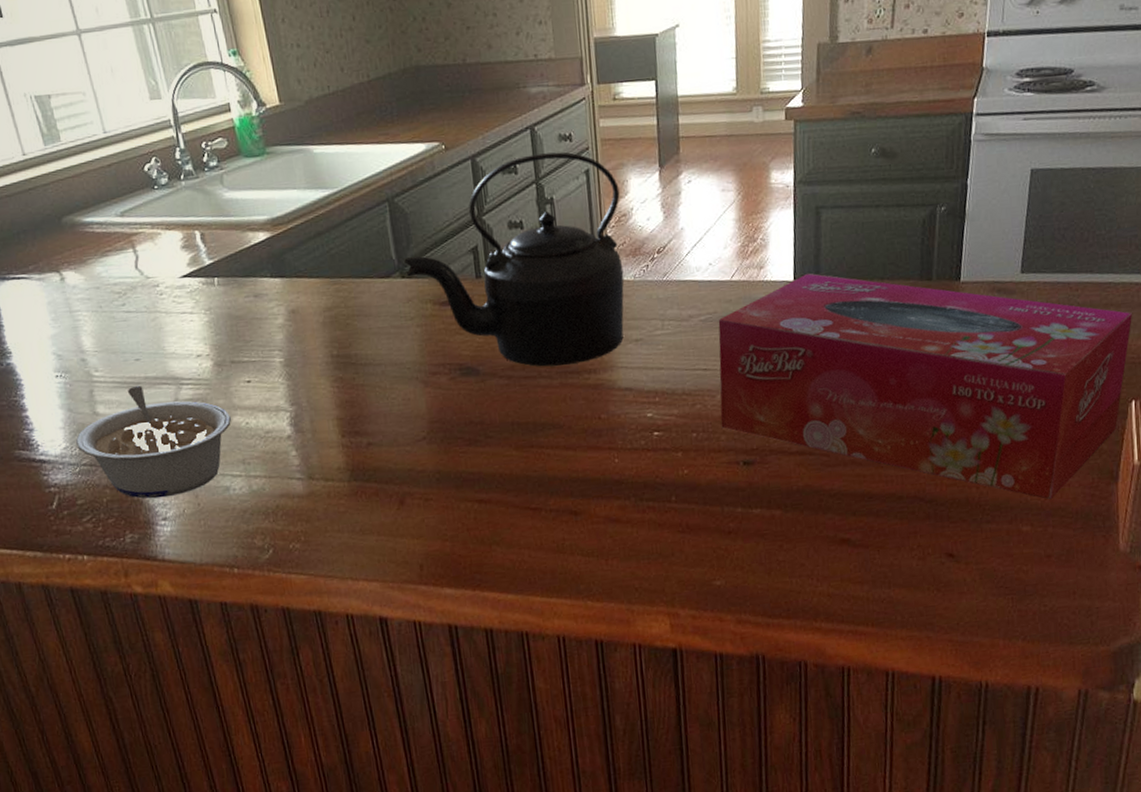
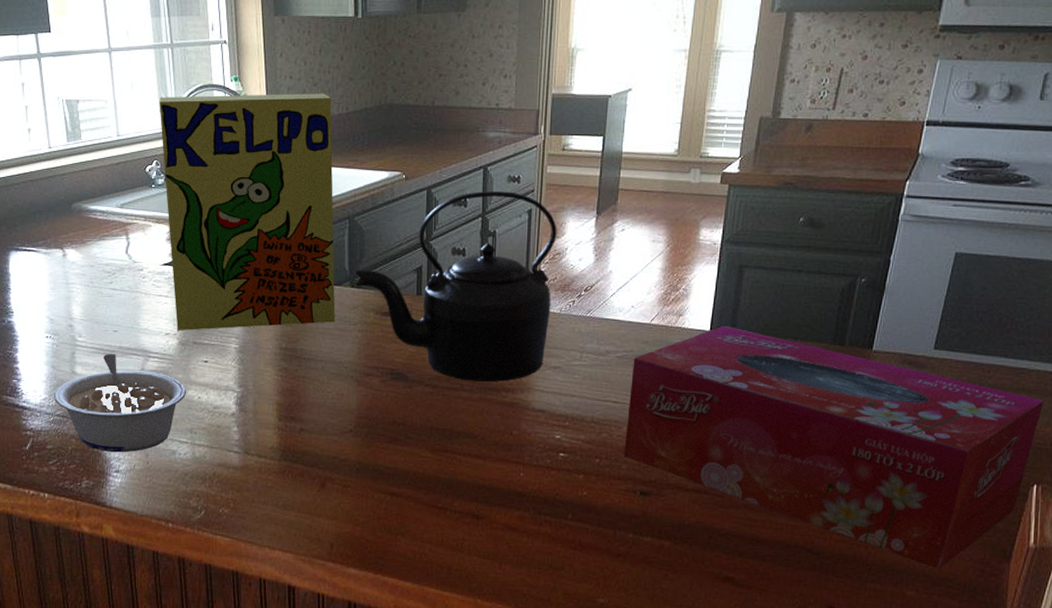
cereal box: none [147,60,389,350] -> present [159,93,336,330]

